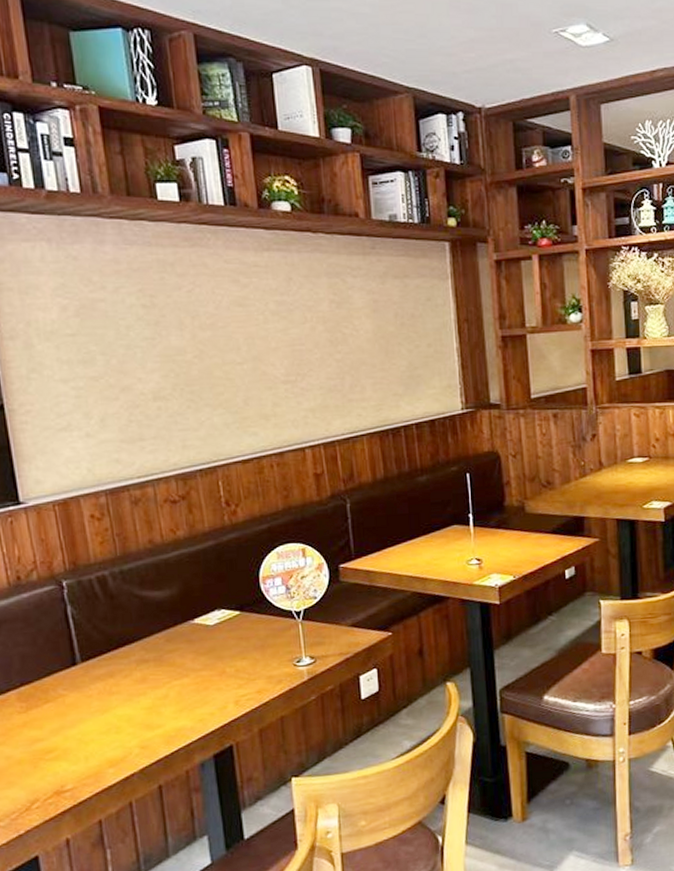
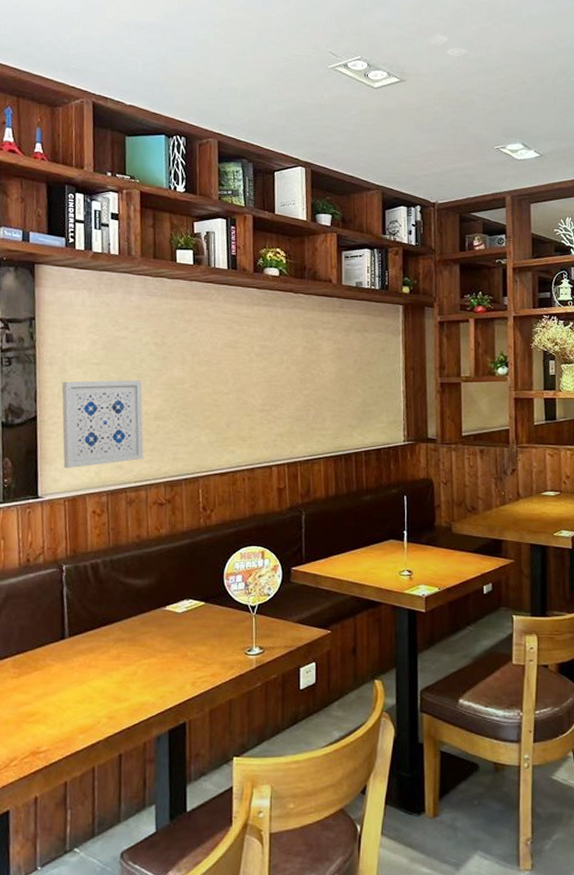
wall art: none [29,353,145,467] -> present [61,380,144,469]

